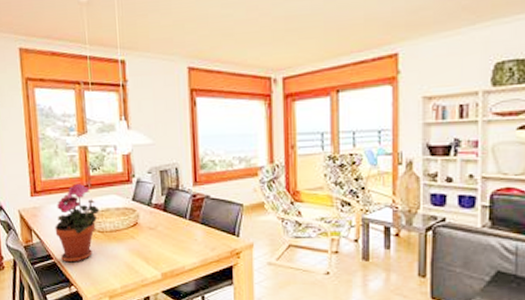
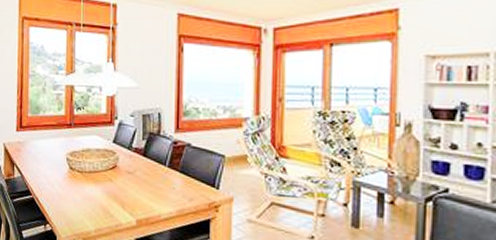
potted plant: present [55,183,100,263] -> none [36,121,81,201]

